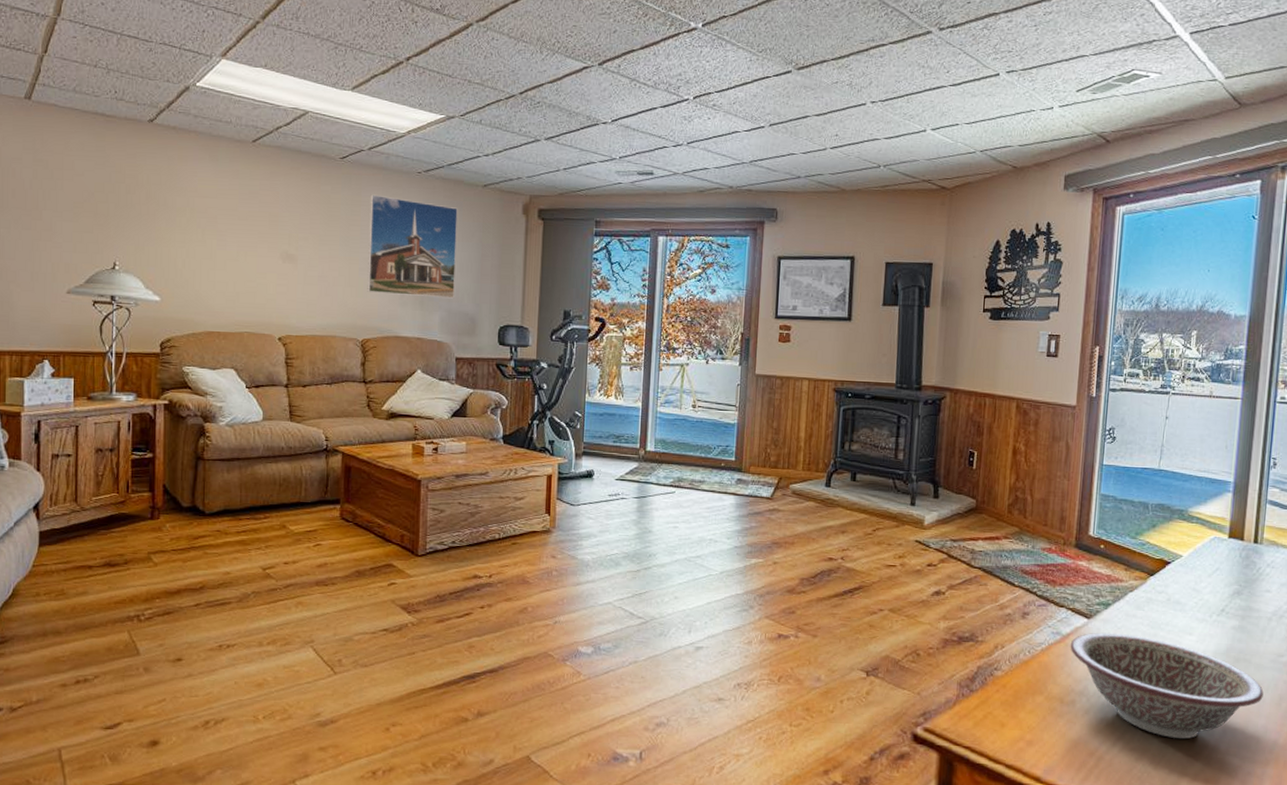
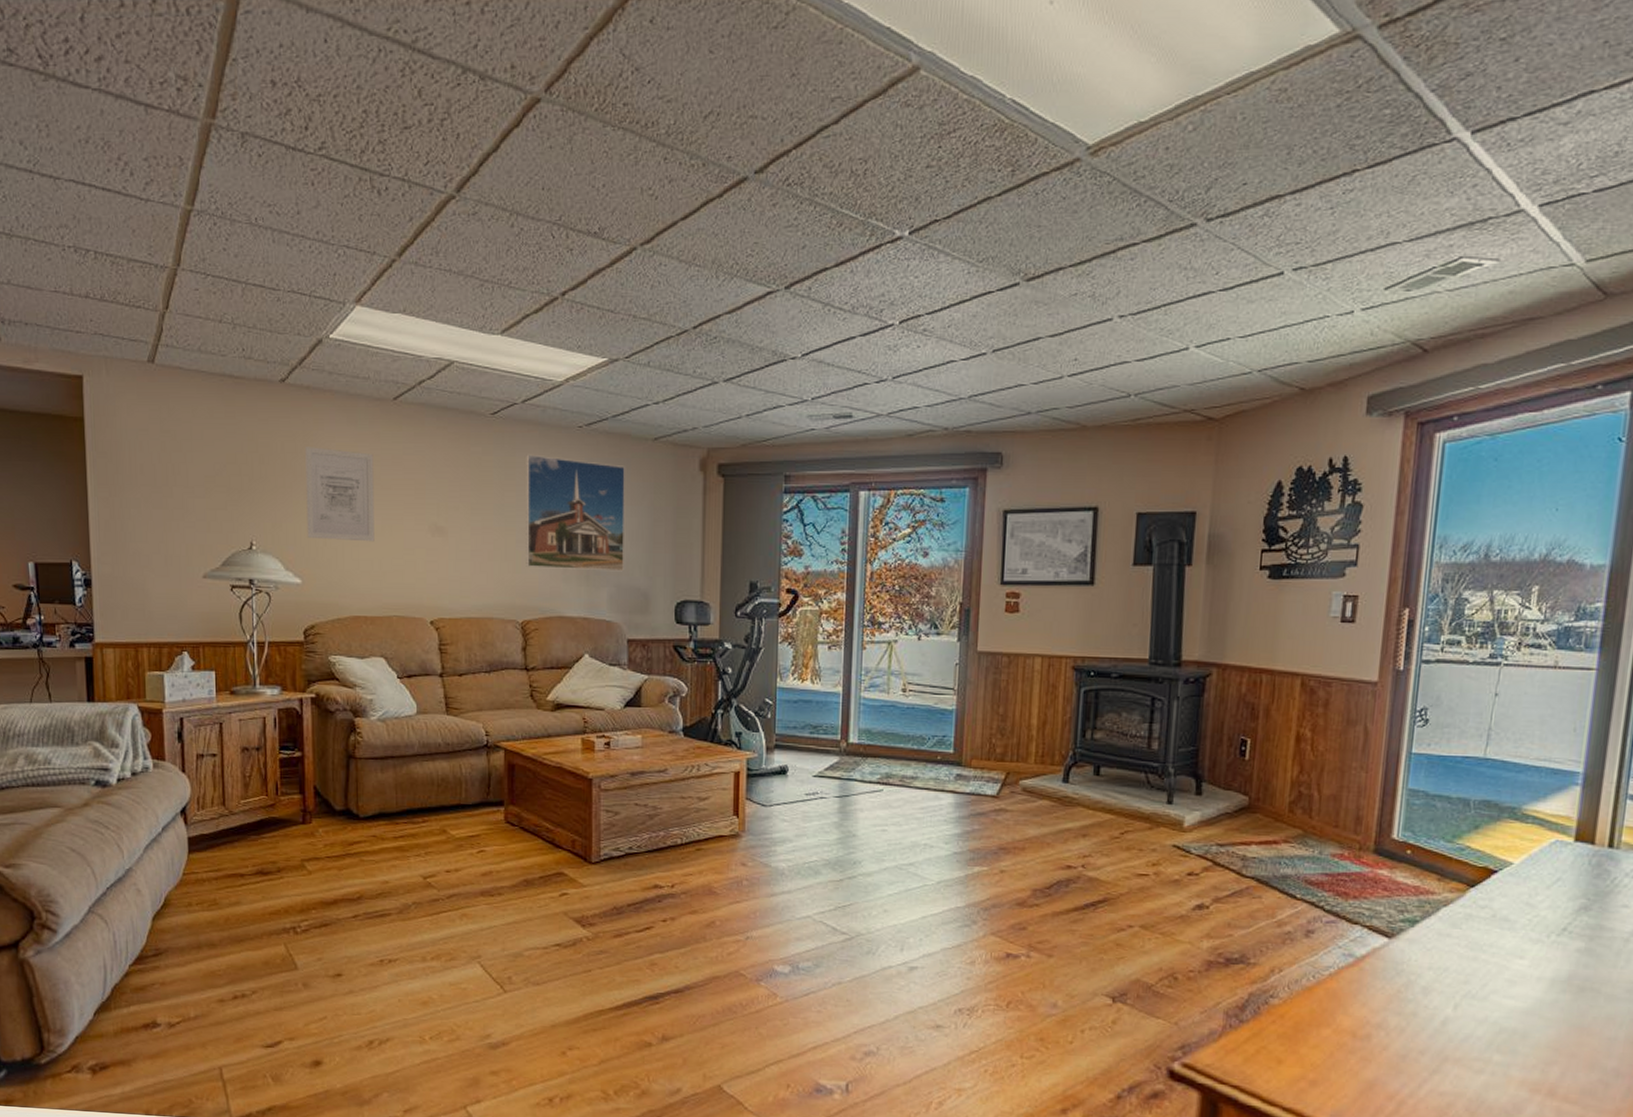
wall art: none [167,180,232,266] -> present [305,447,375,542]
decorative bowl: present [1070,632,1264,740] -> none [1365,954,1616,1083]

